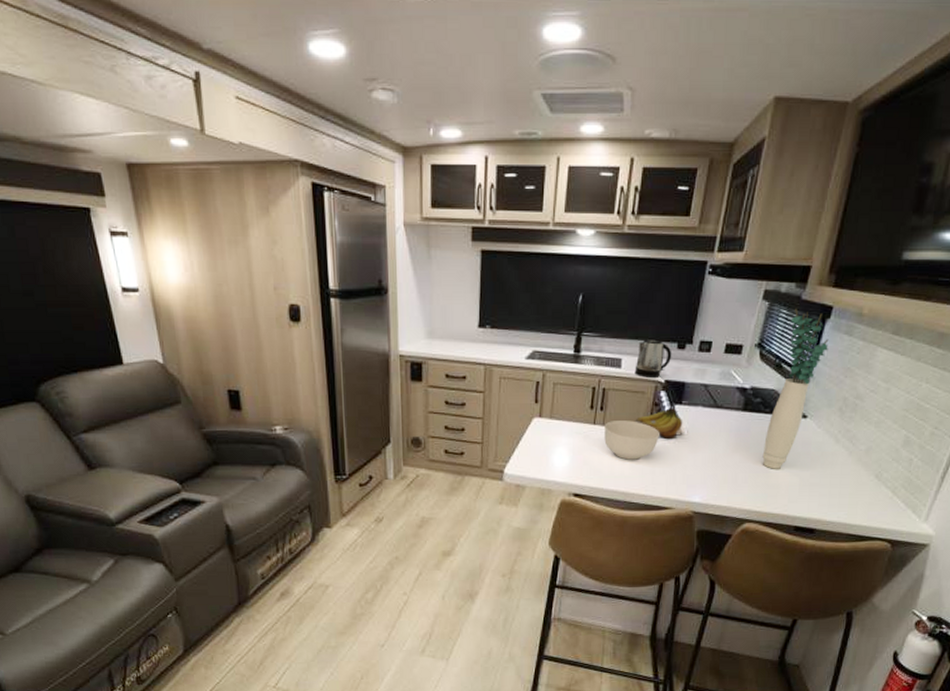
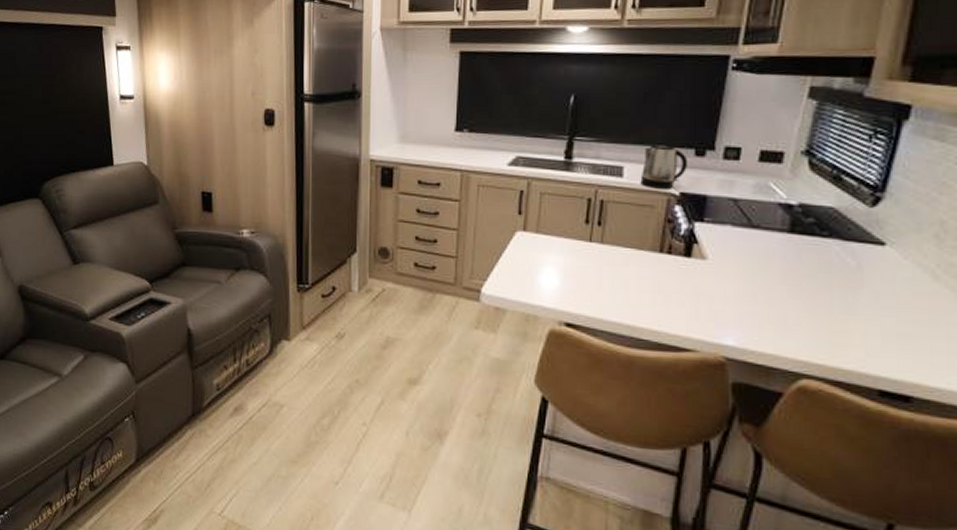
bowl: present [604,419,661,460] -> none [603,237,677,287]
fruit: present [635,408,683,438] -> none [642,226,707,263]
vase: present [762,308,829,469] -> none [821,107,910,311]

